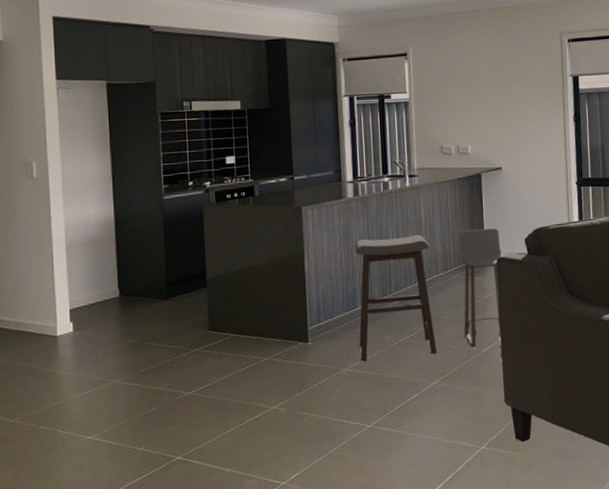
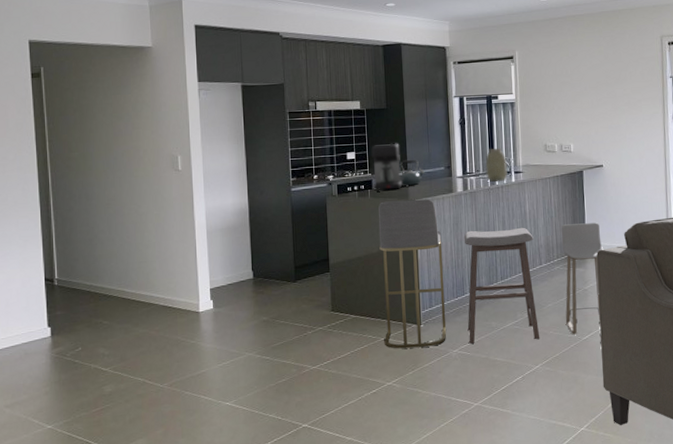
coffee maker: none [253,146,288,198] -> present [371,143,403,191]
bar stool: none [260,206,337,370] -> present [378,199,447,349]
kettle: none [285,164,312,193] -> present [400,160,425,187]
vase: none [377,151,402,187] -> present [485,148,508,183]

